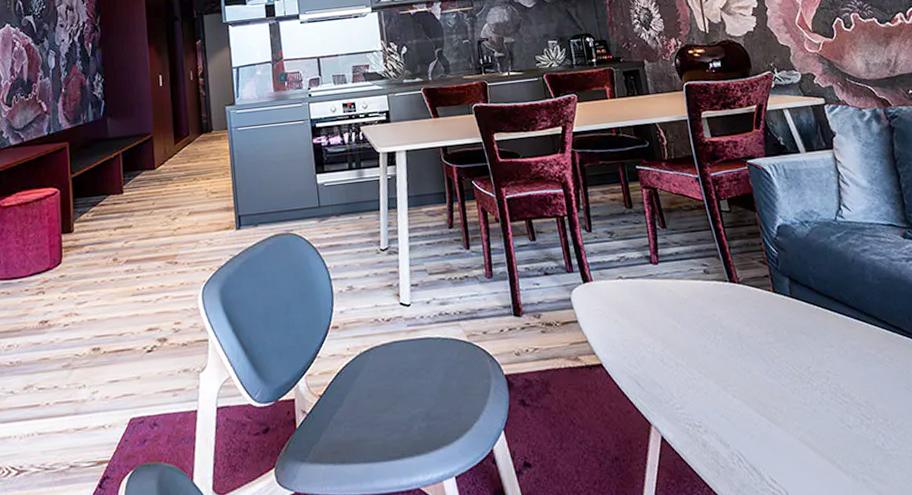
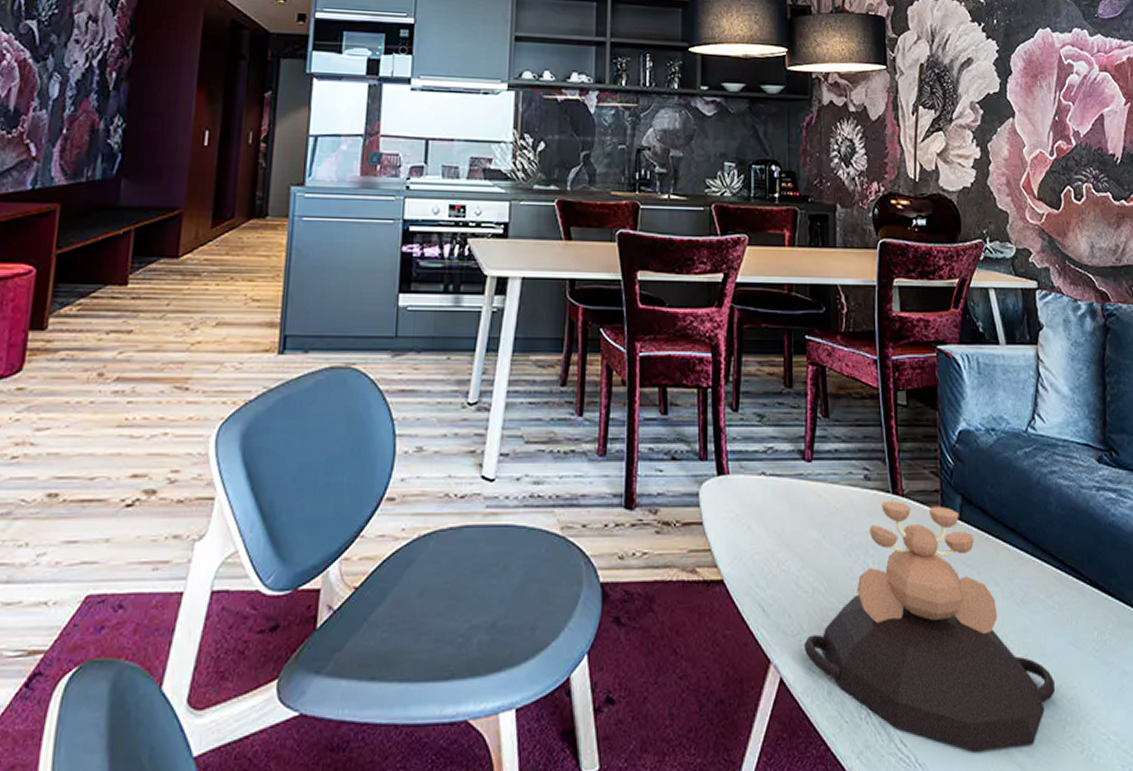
decorative bowl: none [676,287,899,484] -> present [805,501,1056,752]

